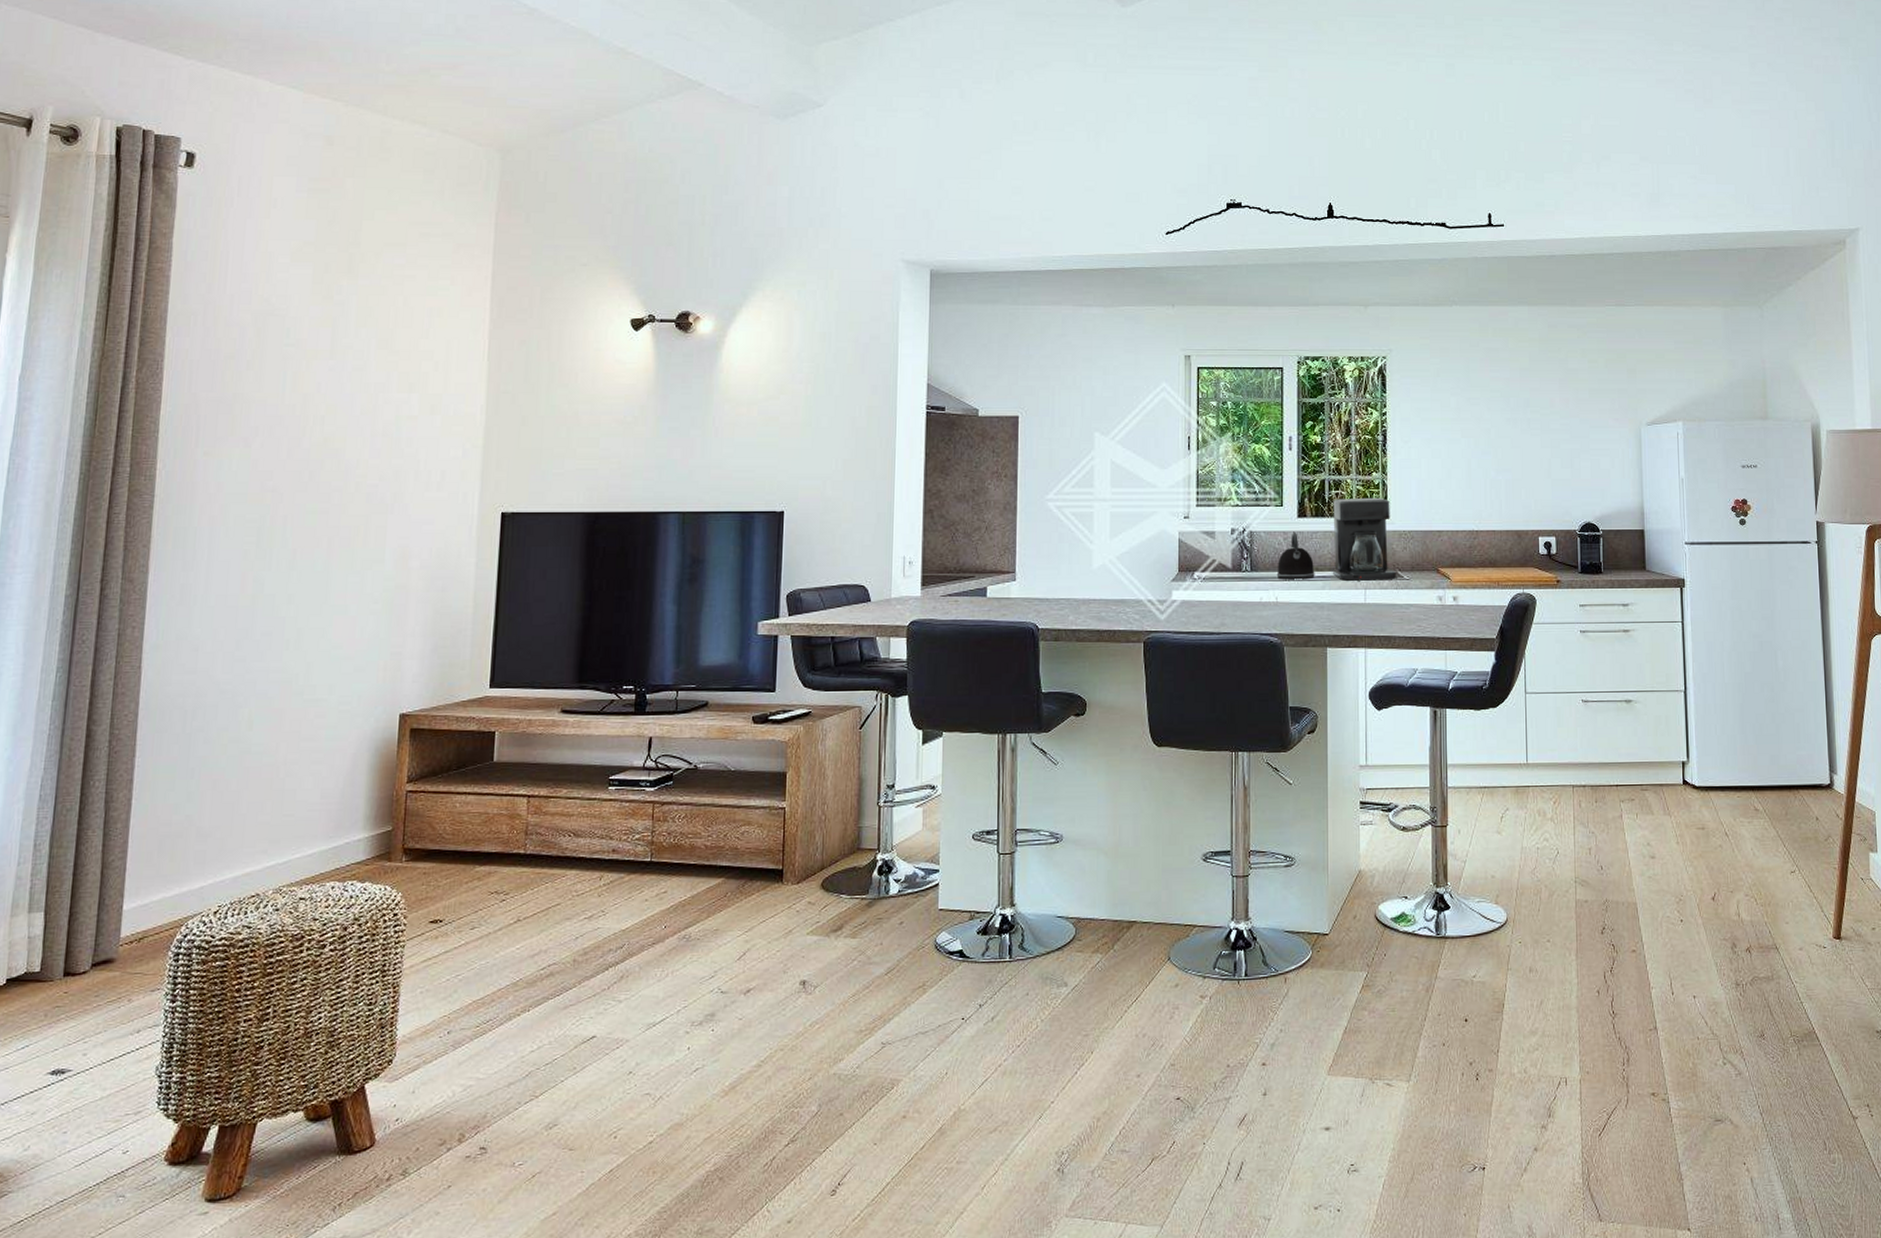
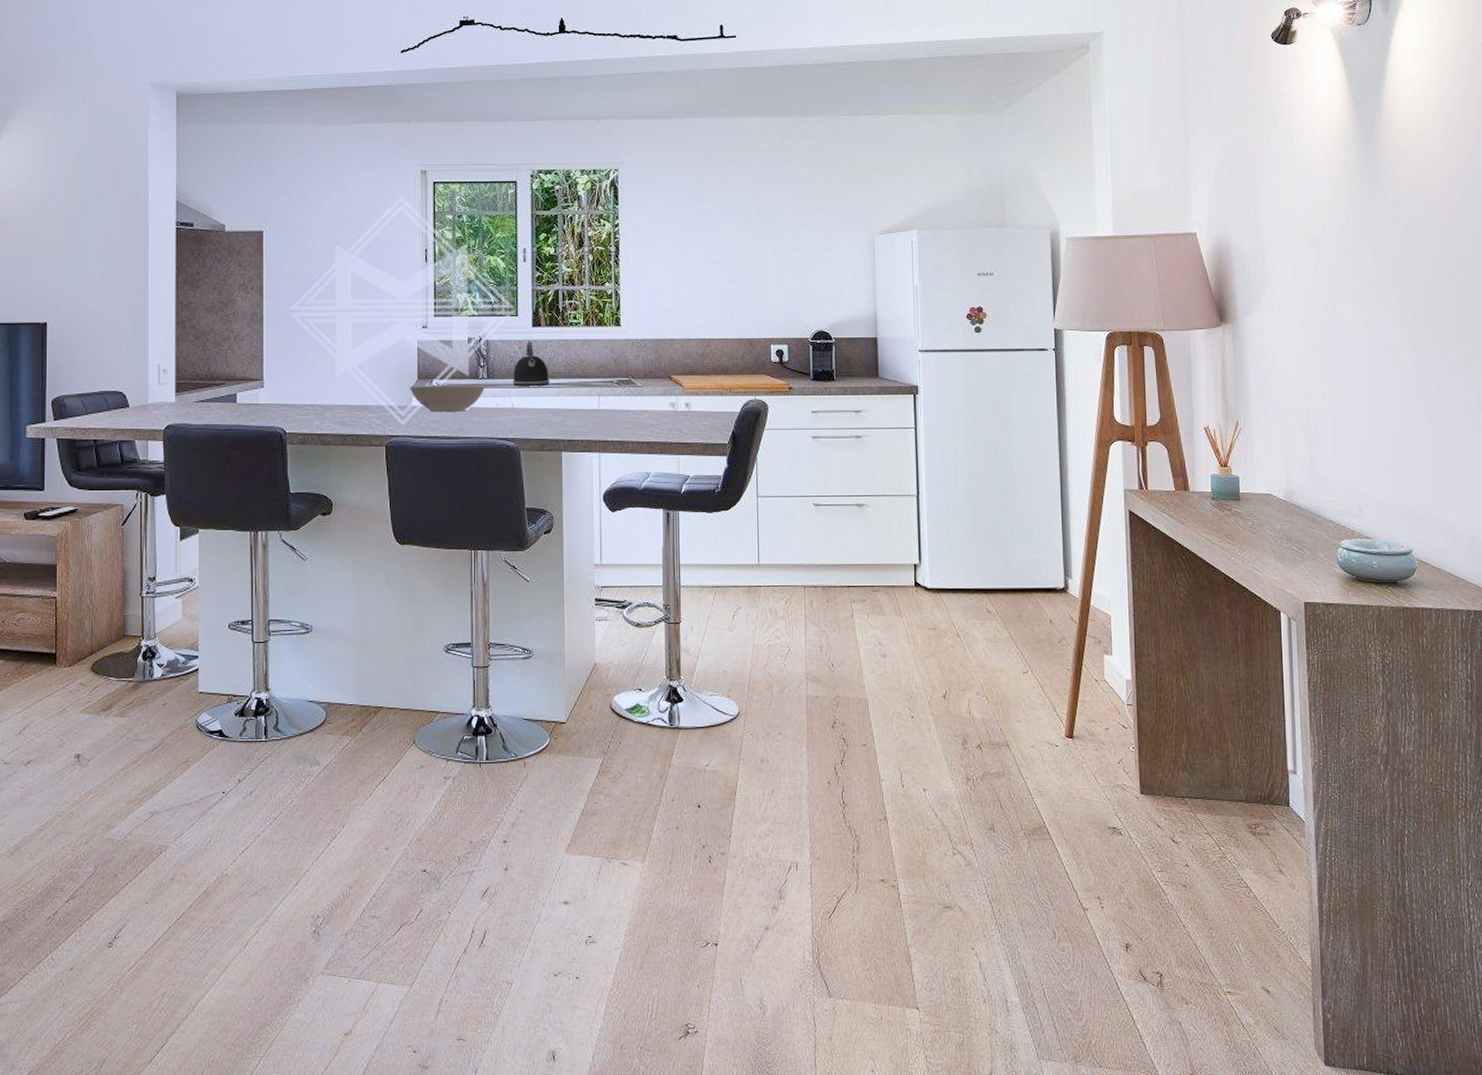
bowl: none [1169,578,1249,606] -> present [409,385,486,412]
coffee maker: present [1332,497,1397,582] -> none [566,307,630,389]

